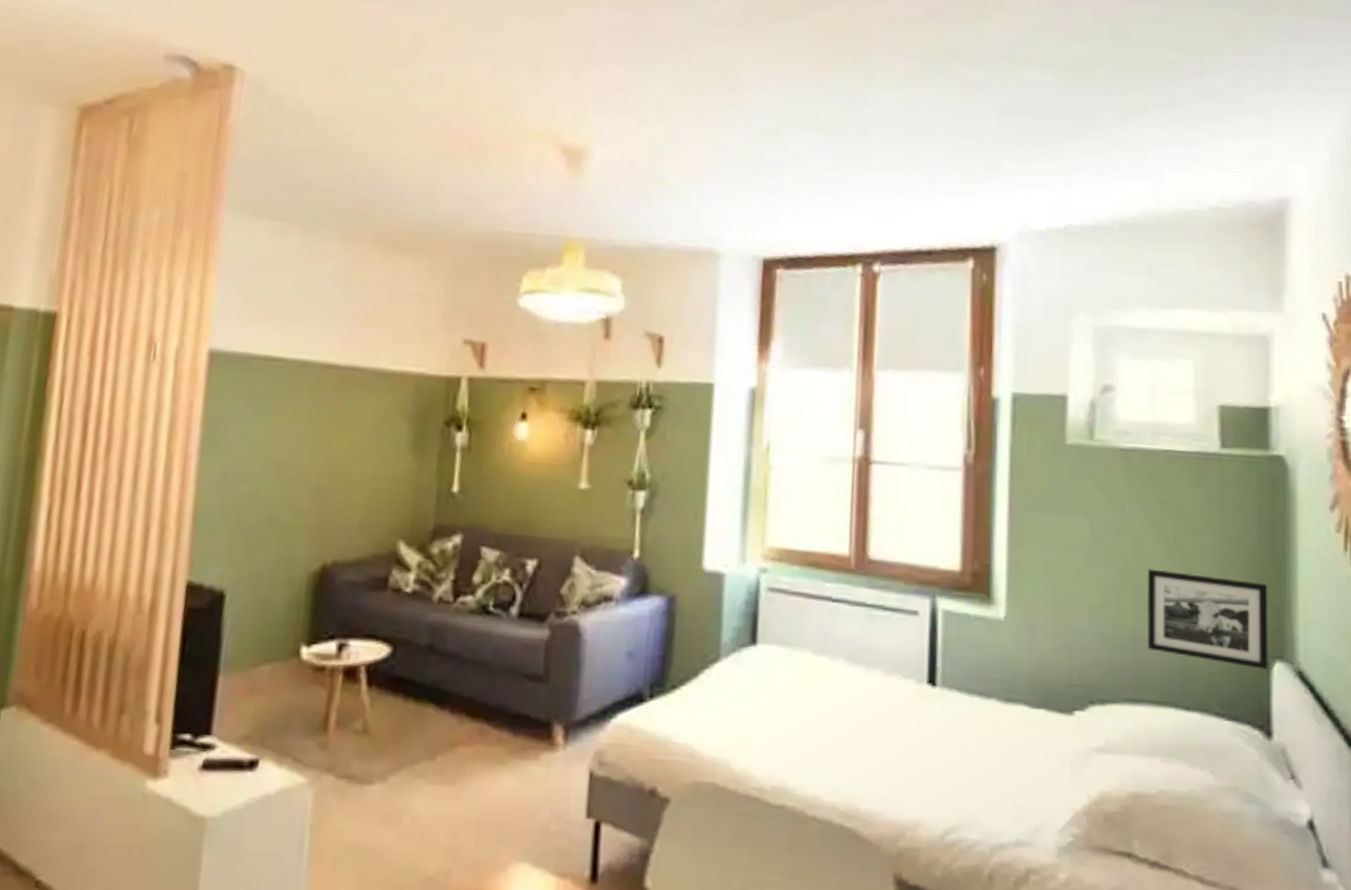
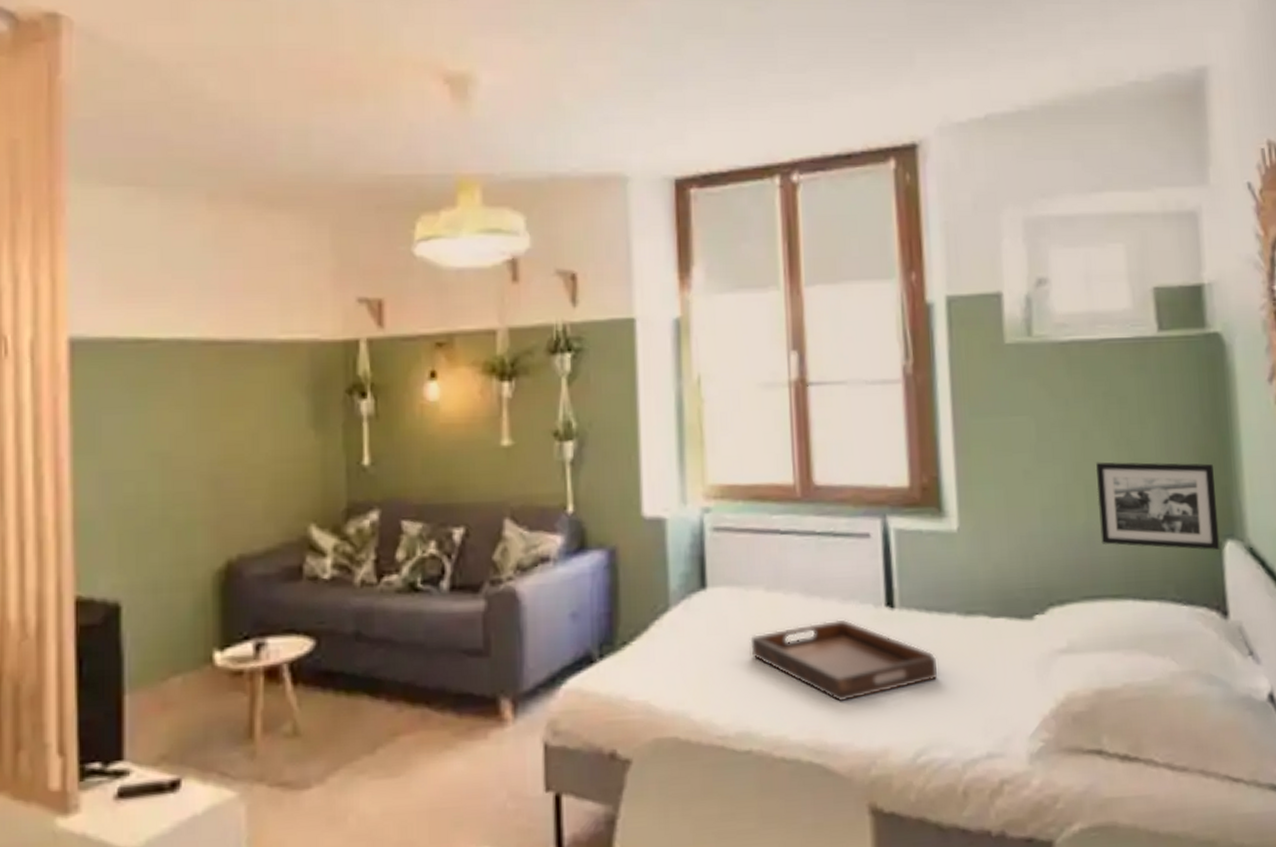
serving tray: none [792,690,974,771] -> present [749,619,938,702]

